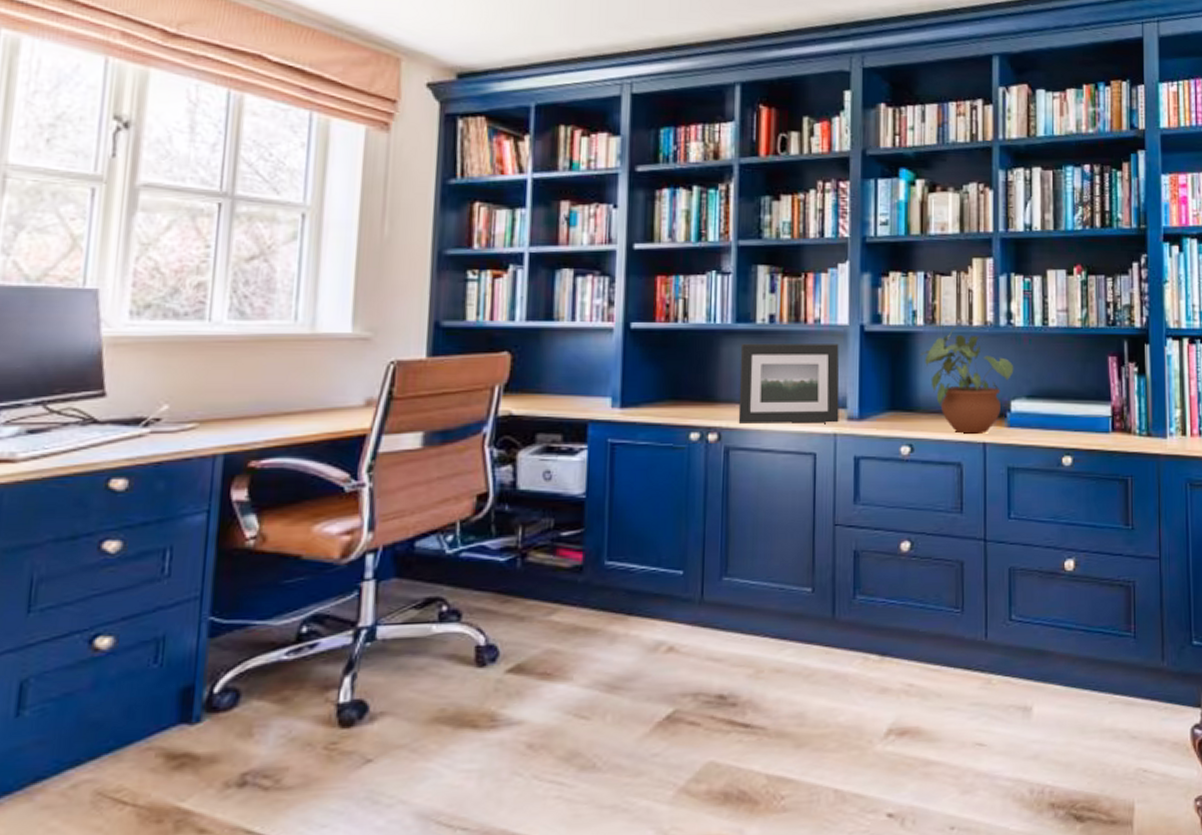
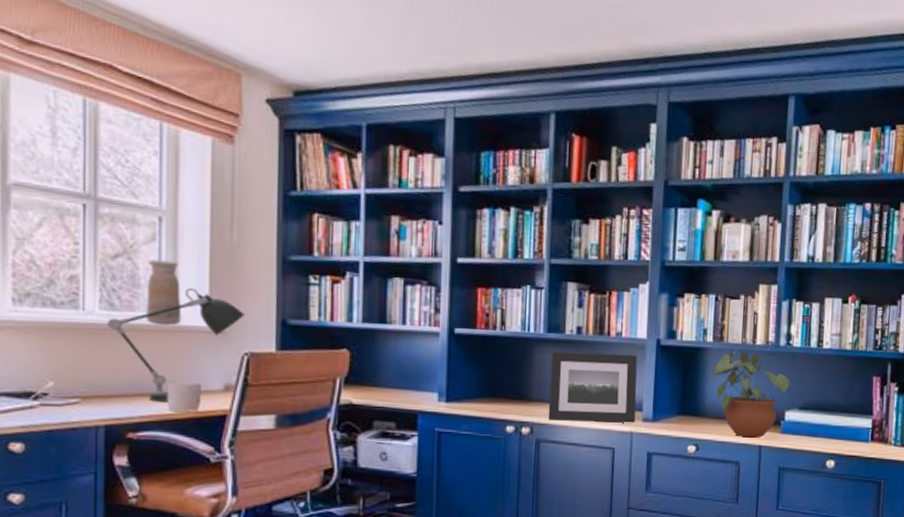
desk lamp: none [234,291,393,423] -> present [106,288,245,402]
vase: none [280,260,322,334] -> present [146,259,182,326]
mug: none [297,397,340,434] -> present [166,381,202,412]

